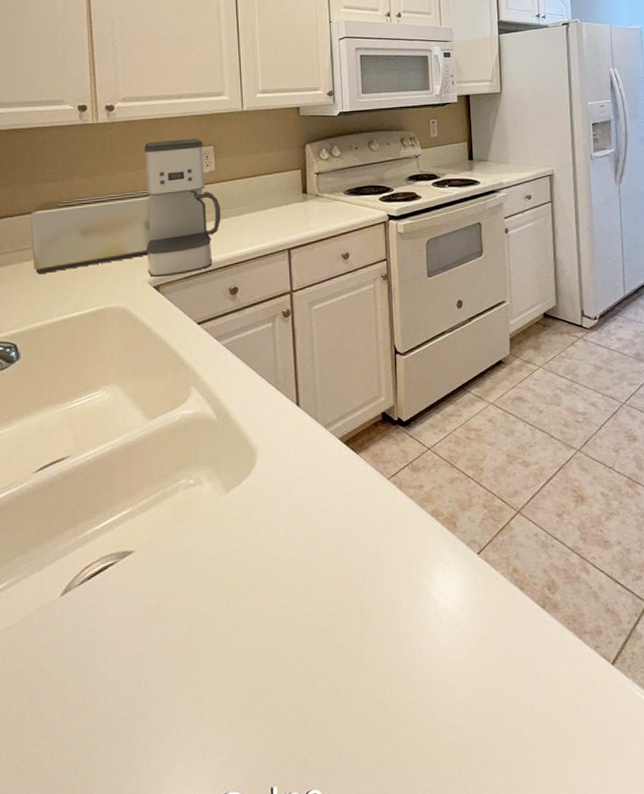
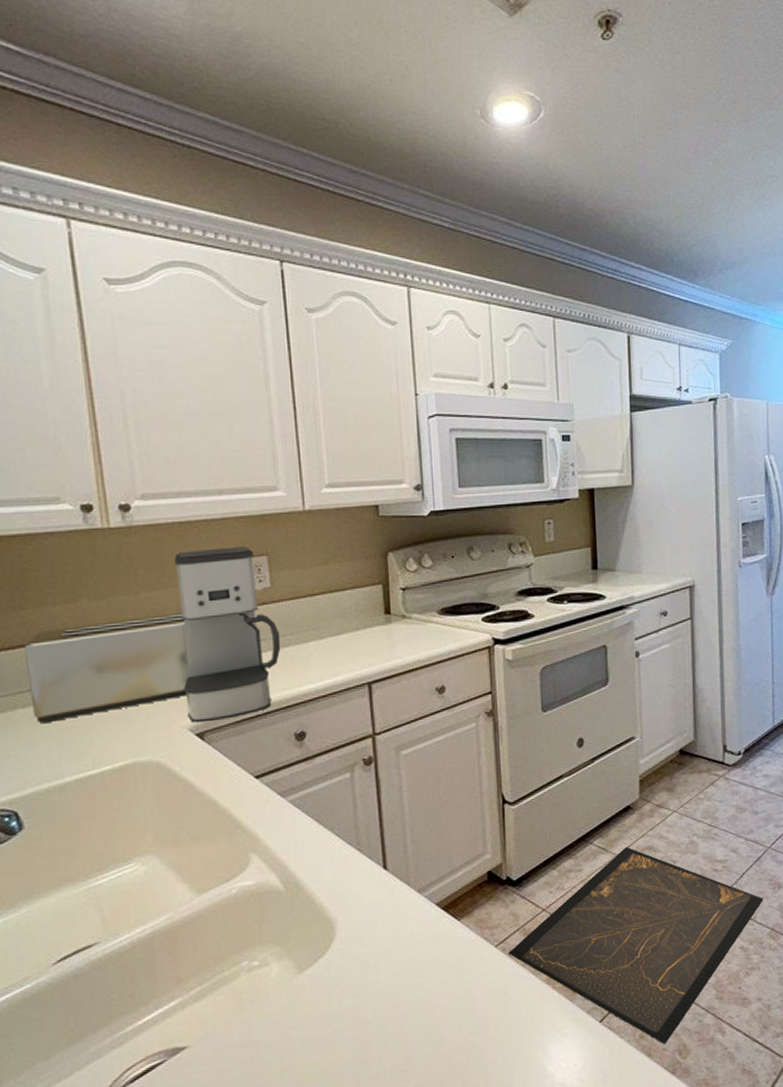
doormat: none [399,397,621,579] -> present [508,847,764,1045]

